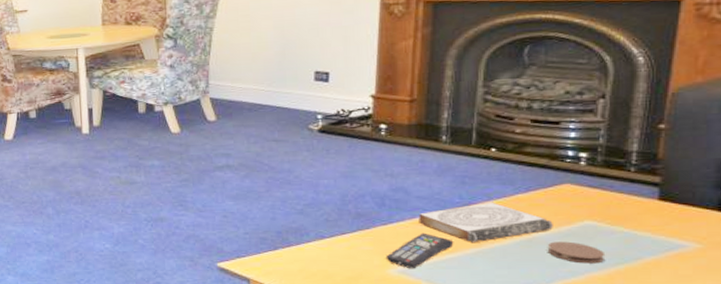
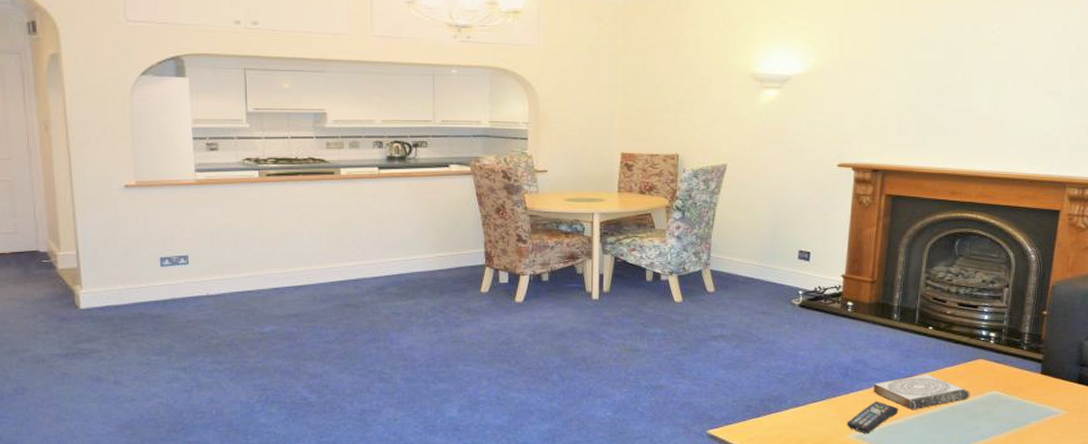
coaster: present [547,241,604,264] -> none [965,409,1004,428]

